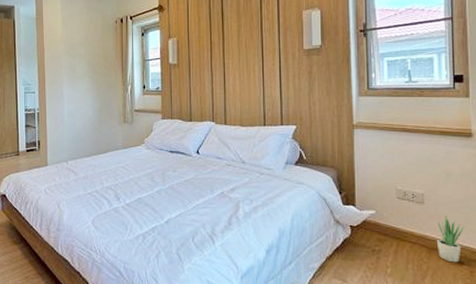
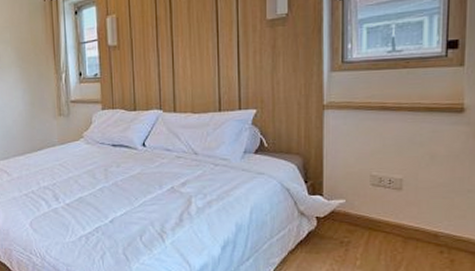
potted plant: present [436,216,465,263] -> none [414,202,448,252]

